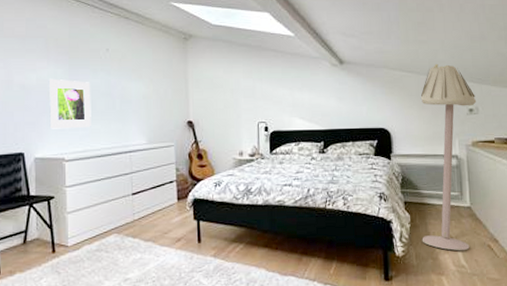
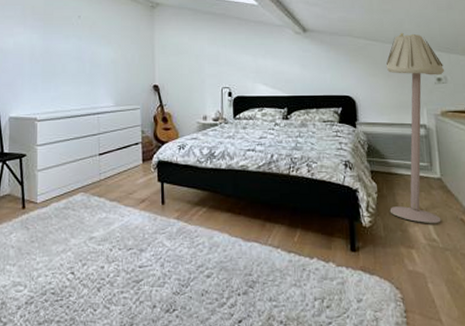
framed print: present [48,78,91,129] -> none [24,43,63,91]

